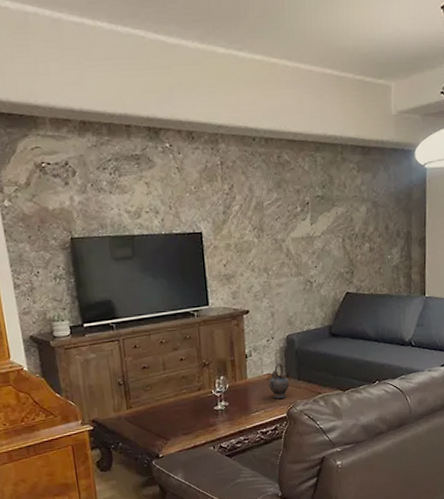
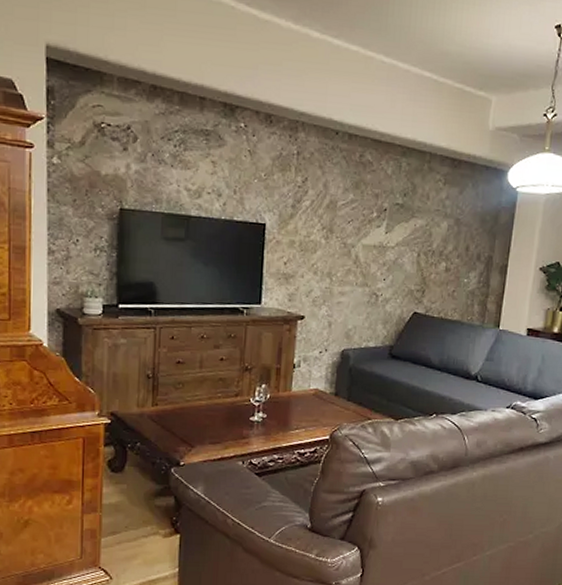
teapot: present [268,363,289,399] -> none [313,378,337,418]

